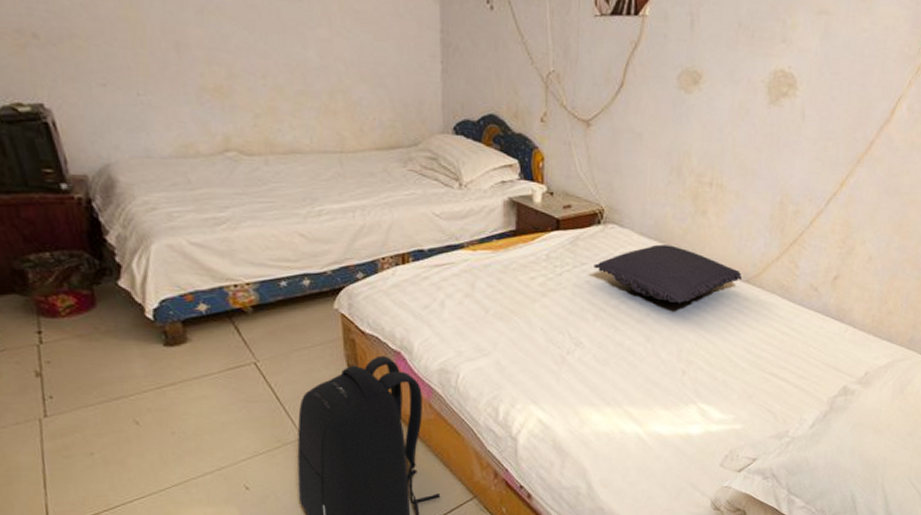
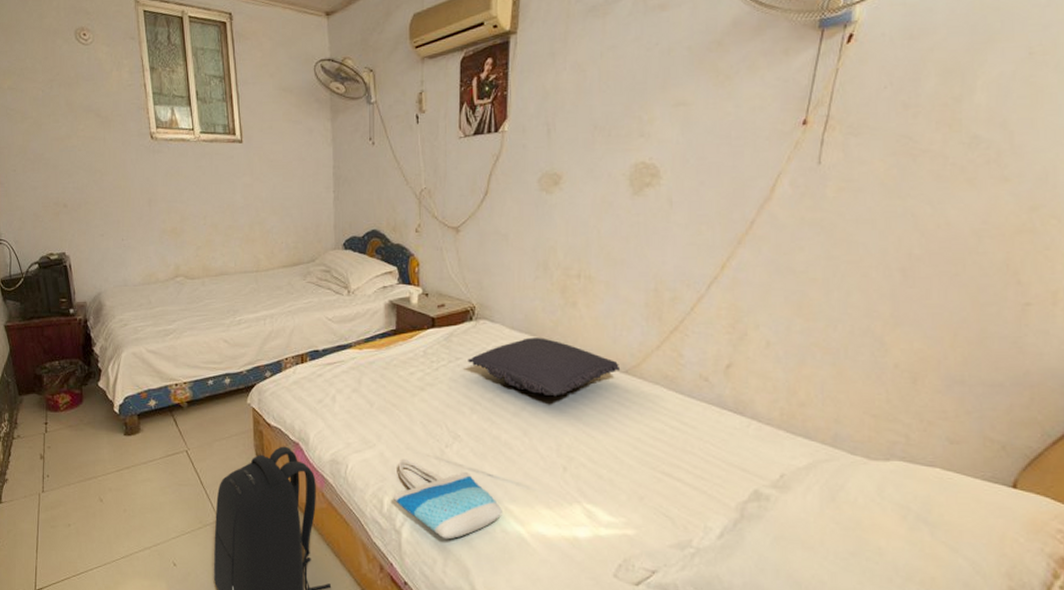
tote bag: none [508,366,622,443] -> present [392,458,502,540]

